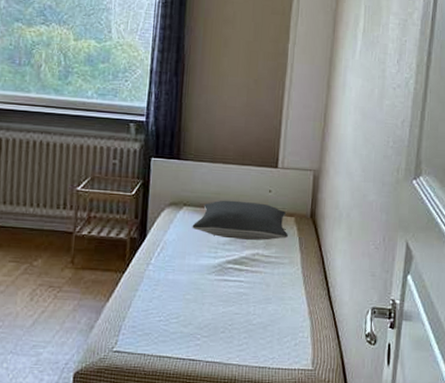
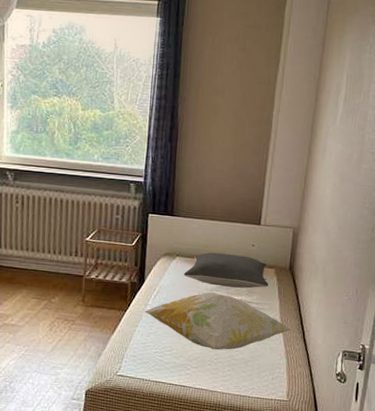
decorative pillow: none [145,246,316,315] -> present [144,292,293,350]

